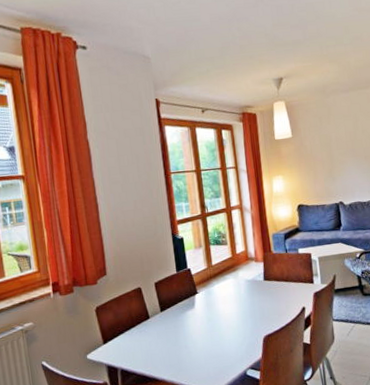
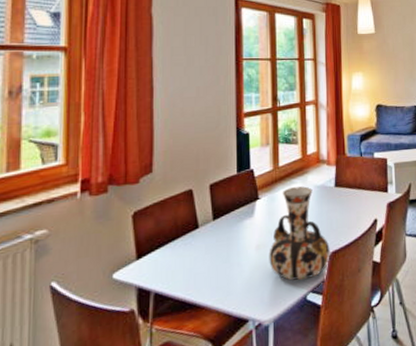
vase: none [210,281,264,360] -> present [269,186,330,281]

